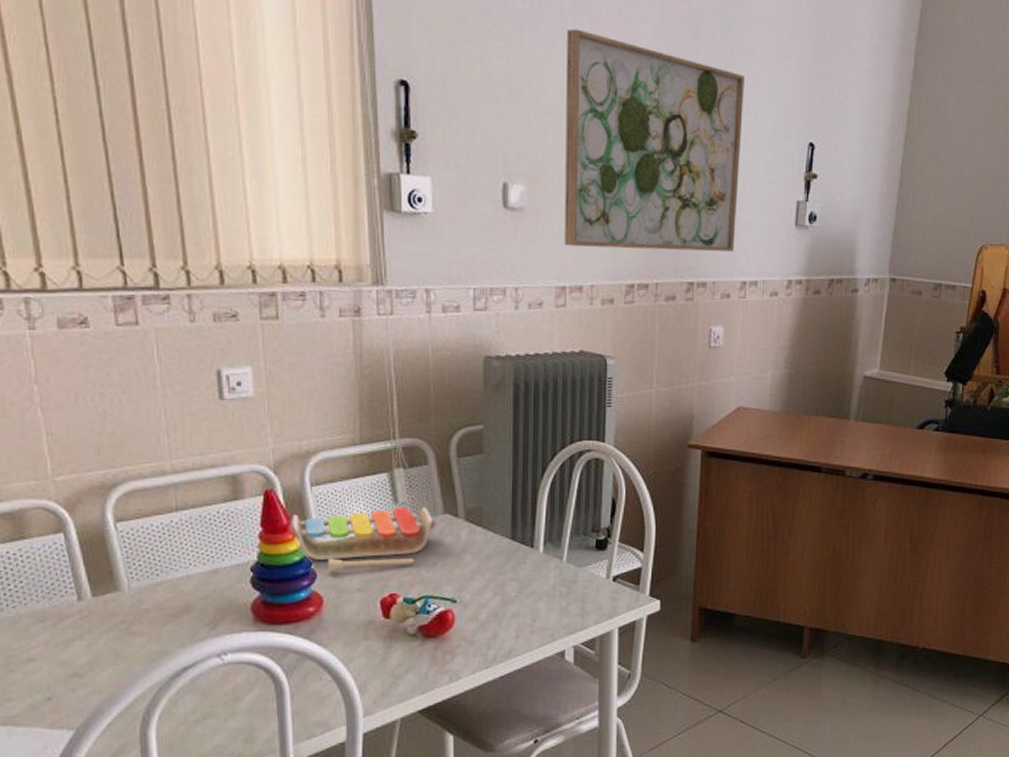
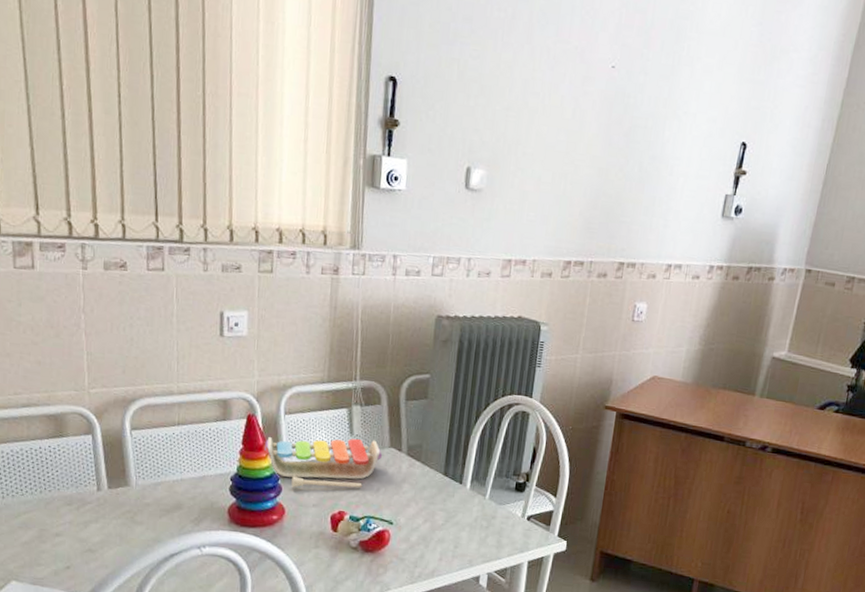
wall art: present [564,28,745,252] -> none [514,35,688,238]

